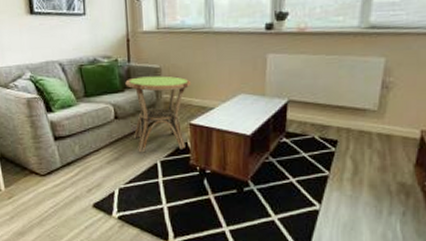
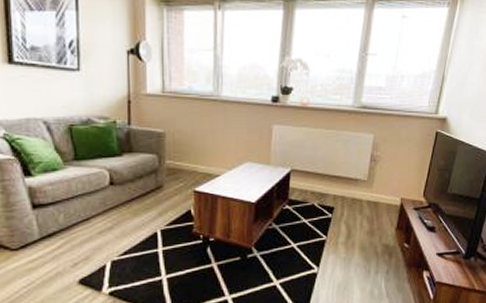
side table: present [125,76,192,153] -> none [124,141,197,222]

